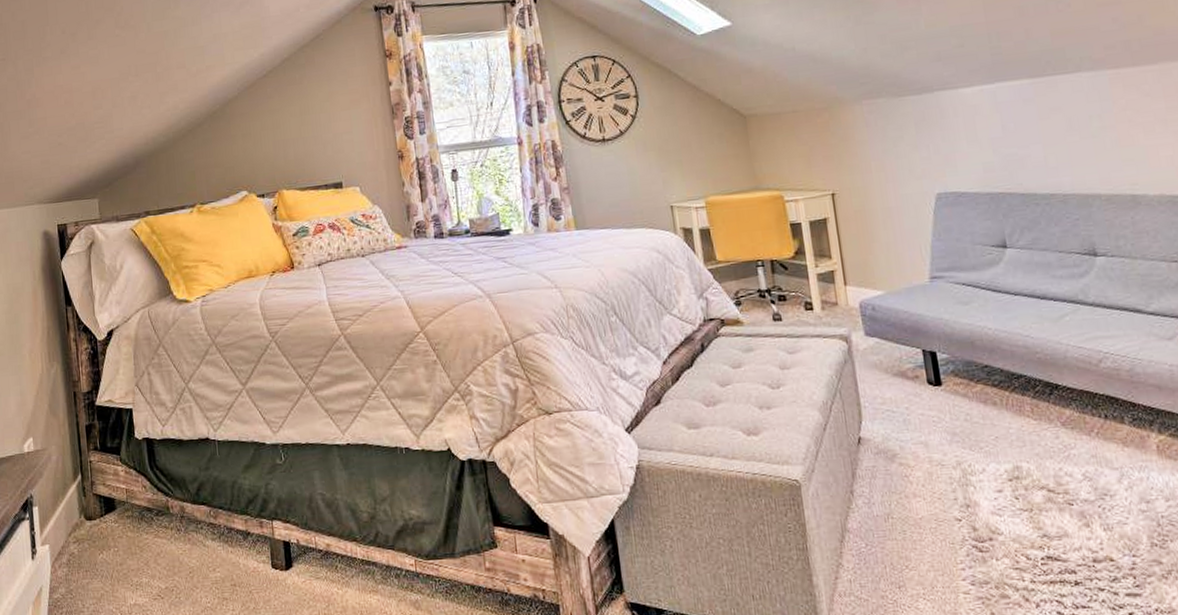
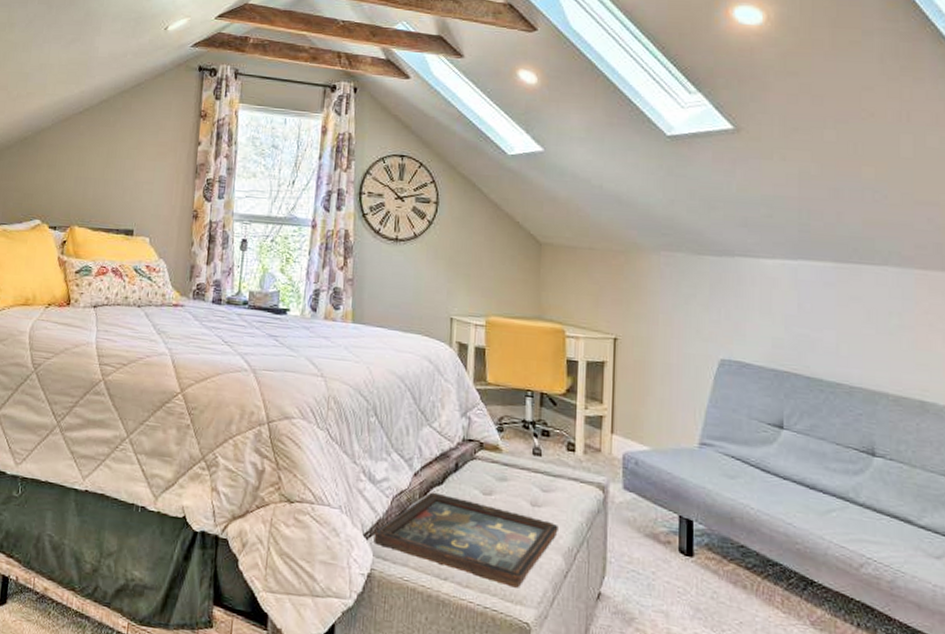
decorative tray: none [635,375,810,450] -> present [373,492,558,588]

